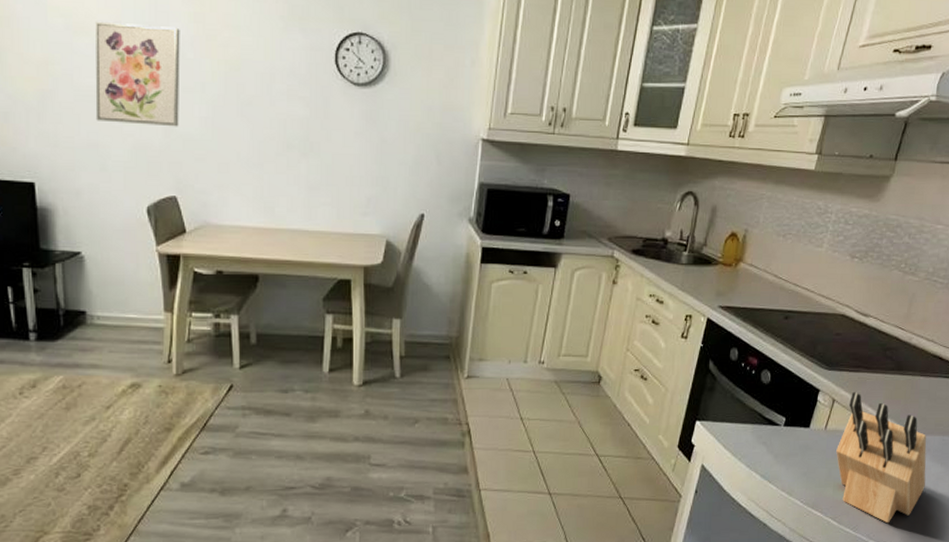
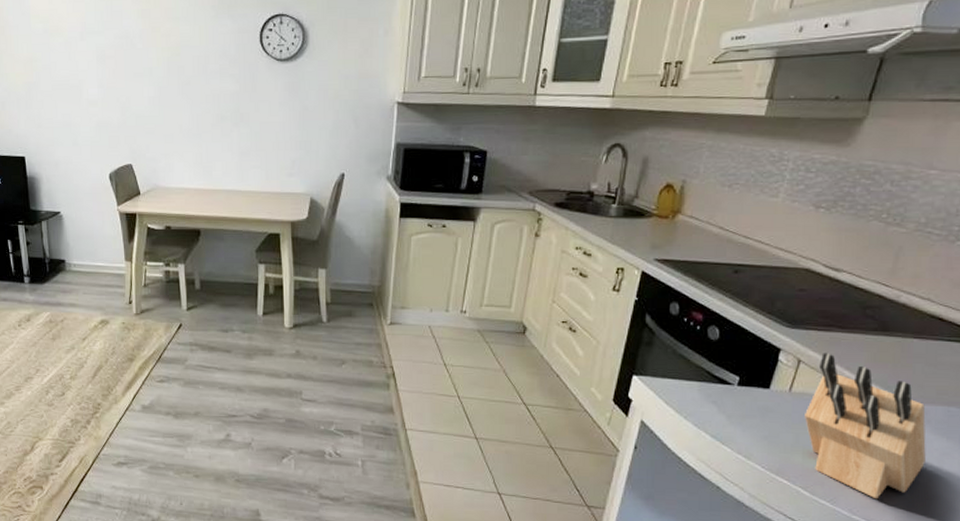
wall art: present [95,21,180,127] -> none [66,23,133,107]

